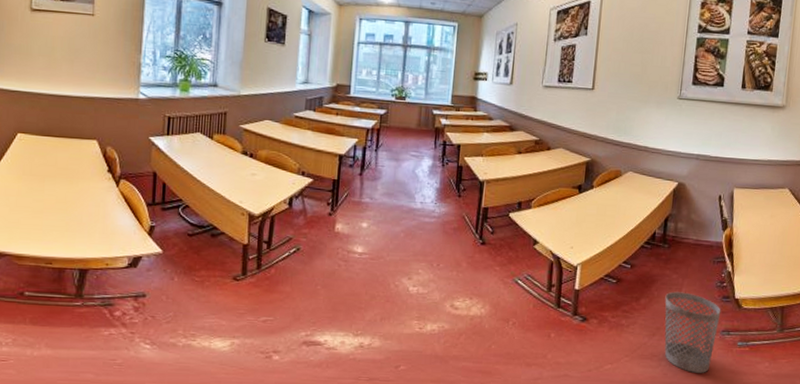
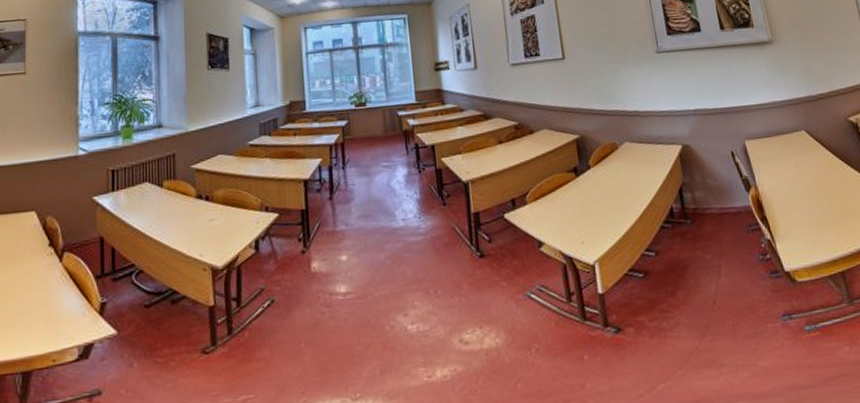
wastebasket: present [664,291,721,373] -> none [704,274,782,377]

